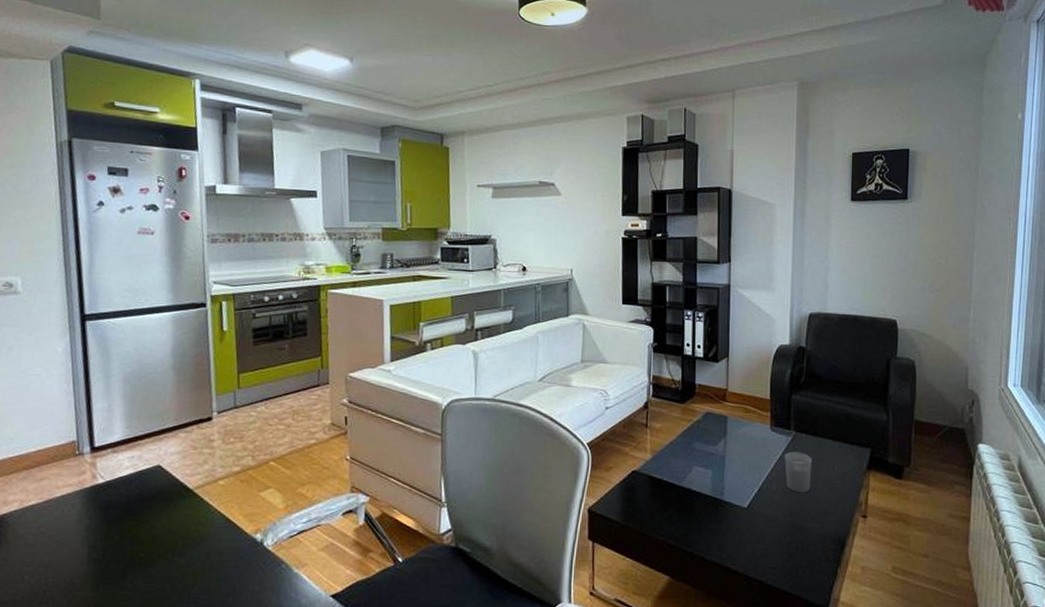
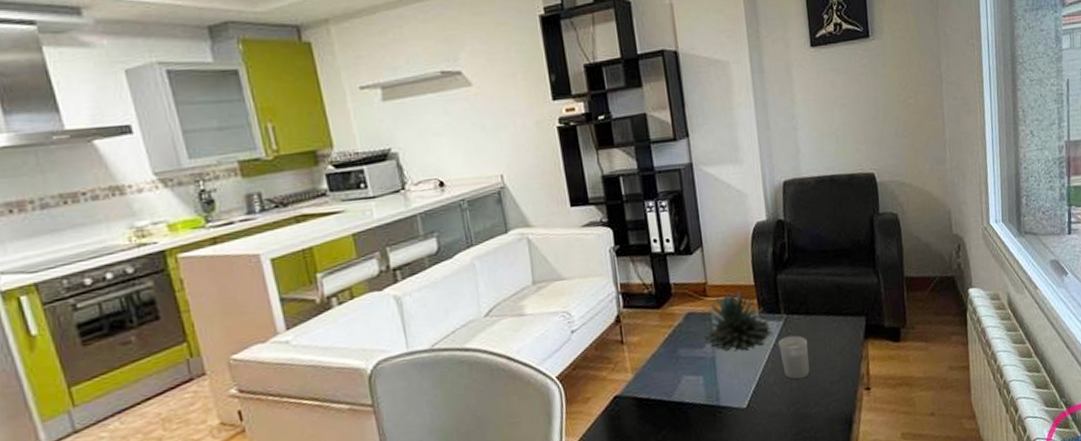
succulent plant: none [720,402,781,455] -> present [704,291,773,352]

